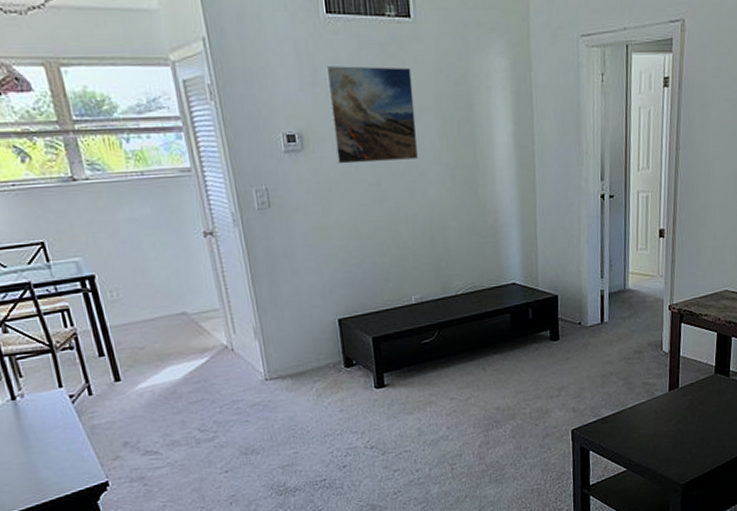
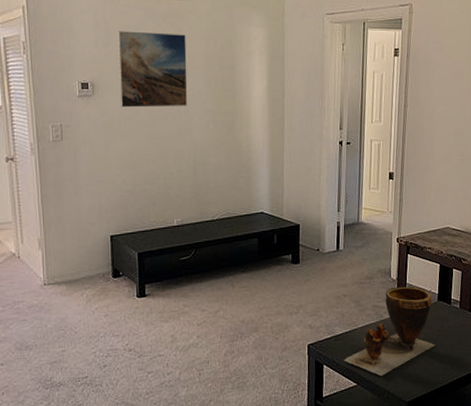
clay pot: none [612,358,713,459] -> present [344,286,436,376]

